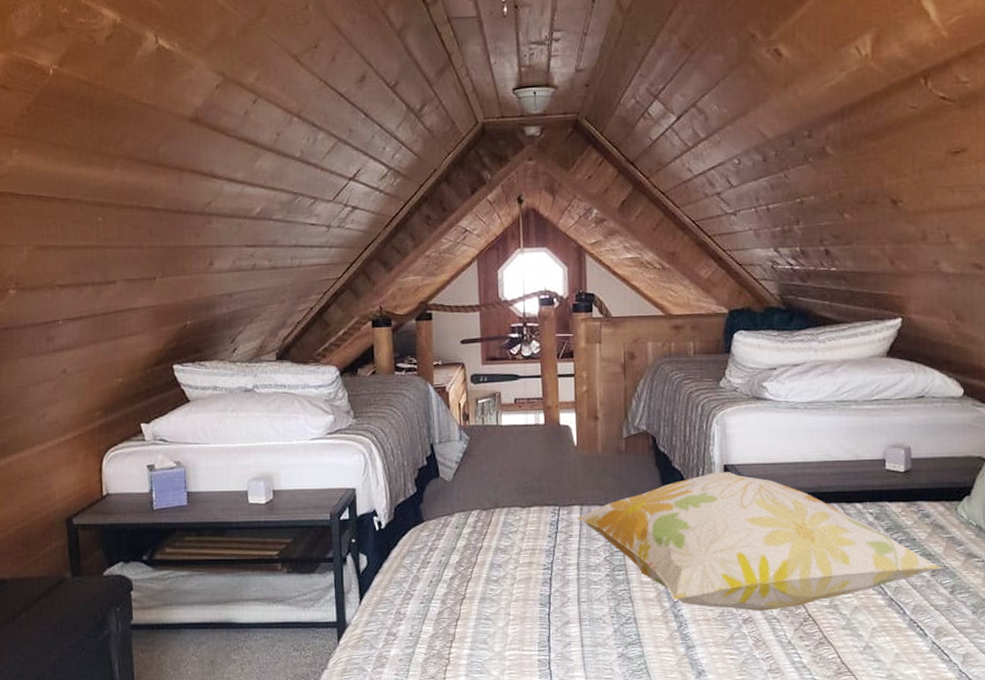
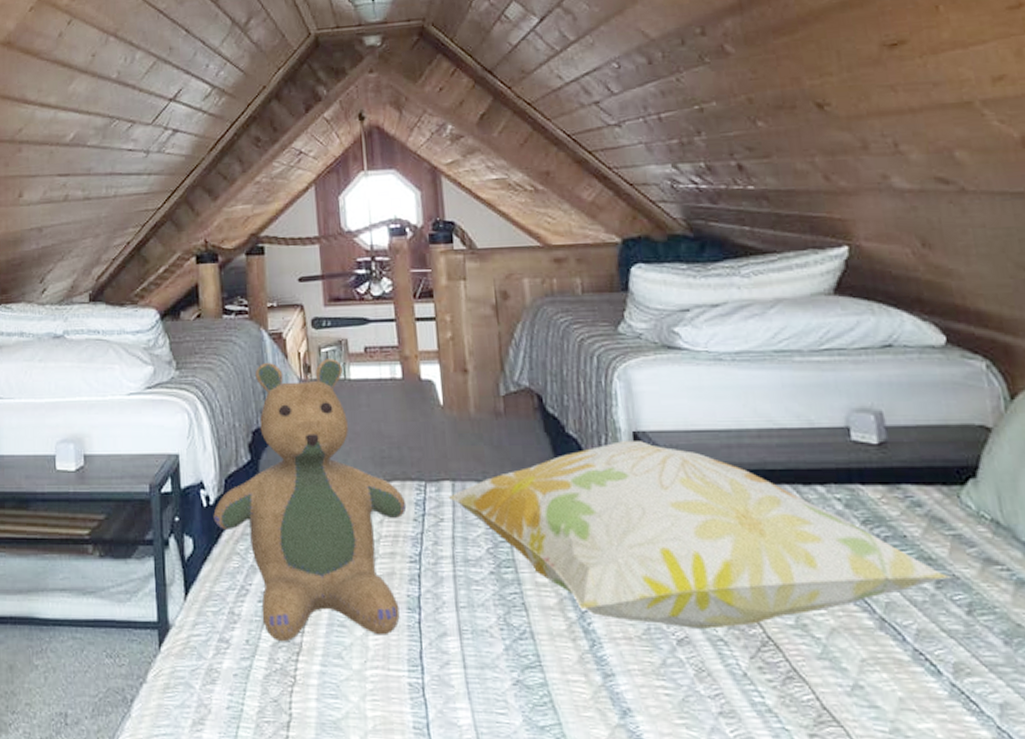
teddy bear: none [384,408,543,633] -> present [213,359,407,642]

